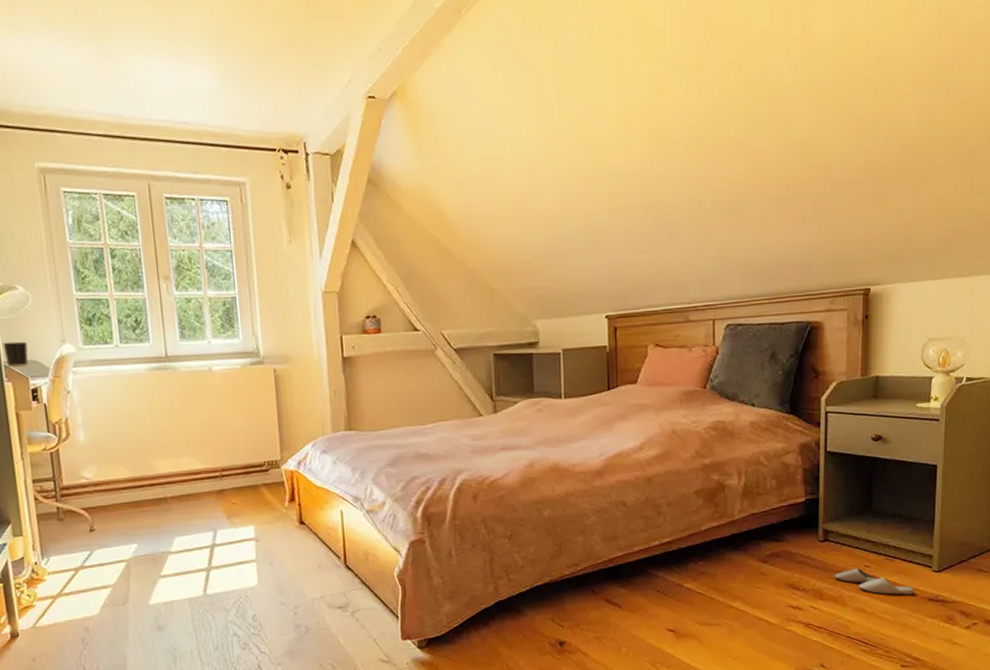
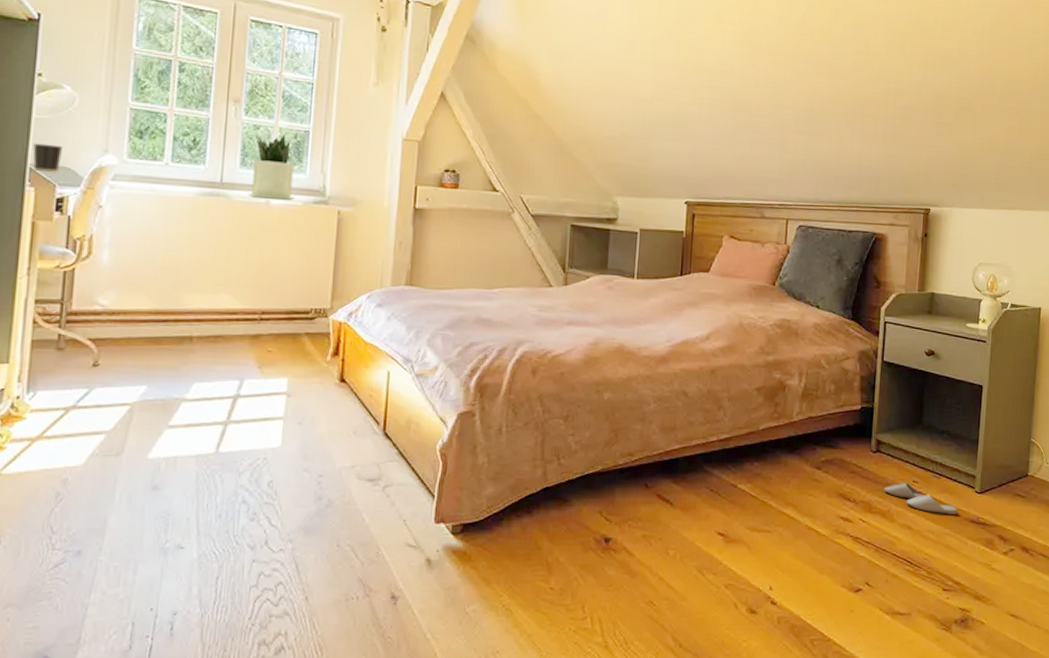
planter: none [189,303,233,367] -> present [247,133,295,201]

